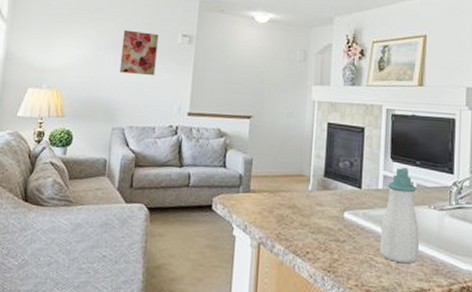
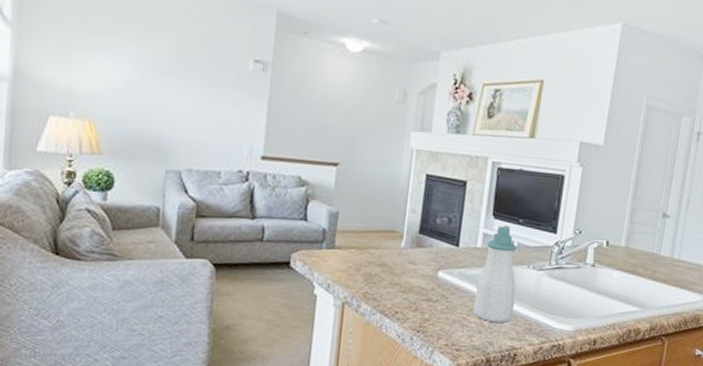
wall art: present [119,30,159,76] -> none [173,48,224,110]

